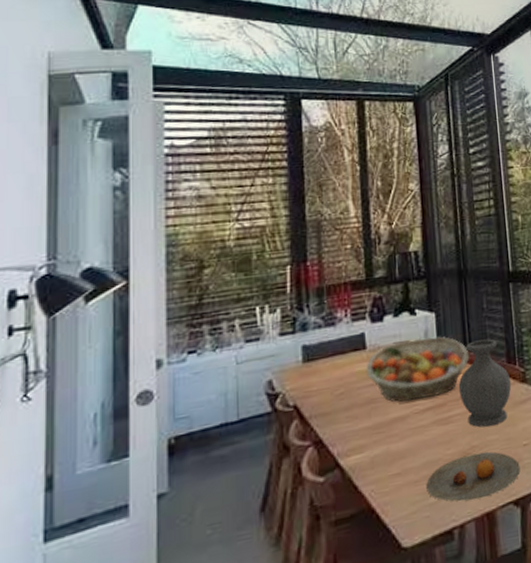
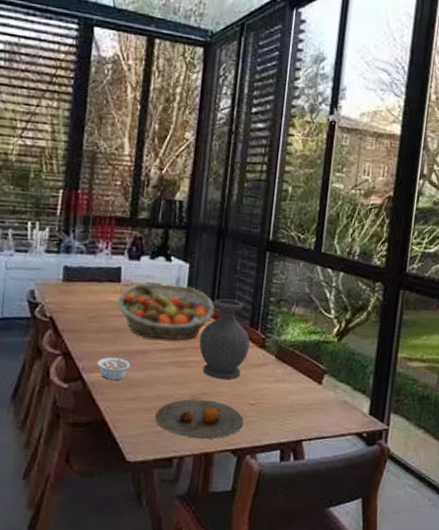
legume: none [353,426,391,460] -> present [97,353,131,381]

